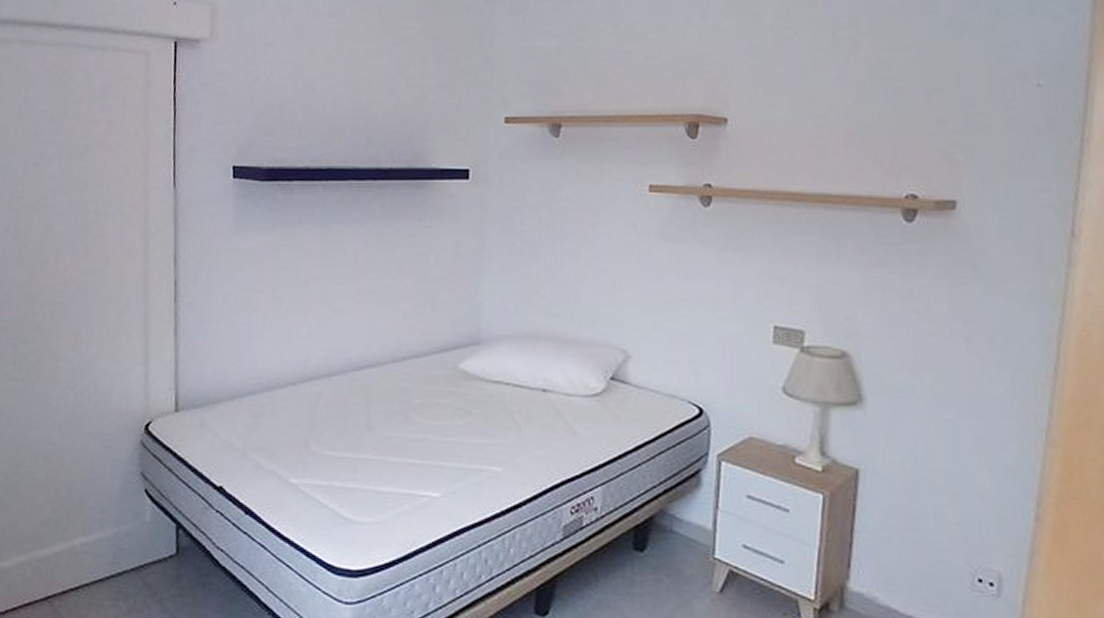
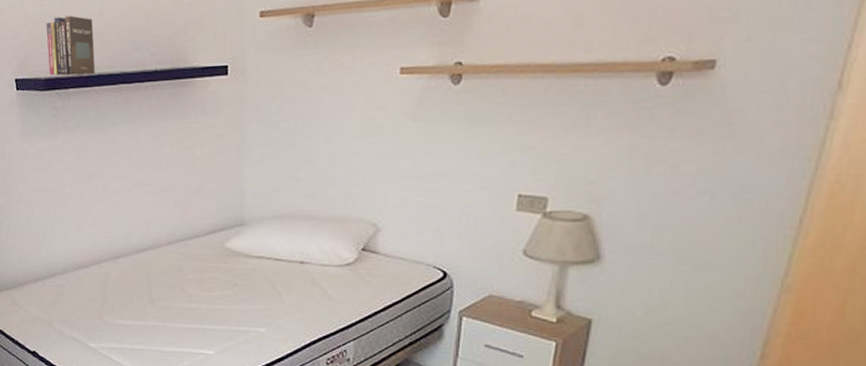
books: none [272,105,326,168] -> present [46,15,95,76]

